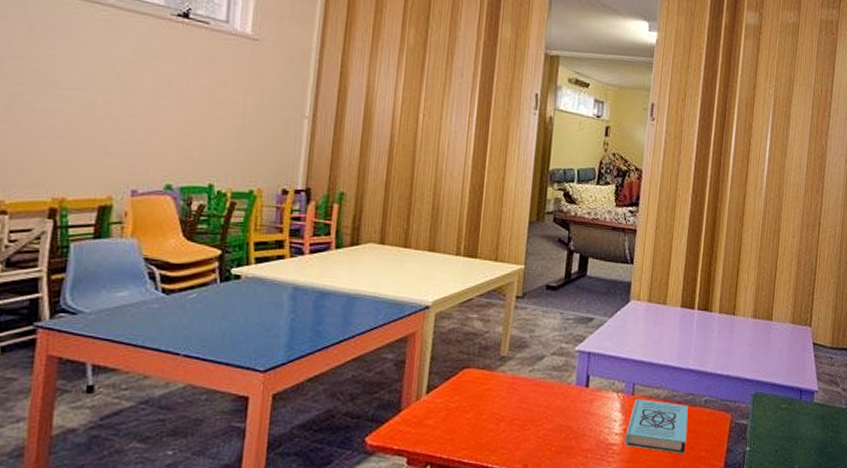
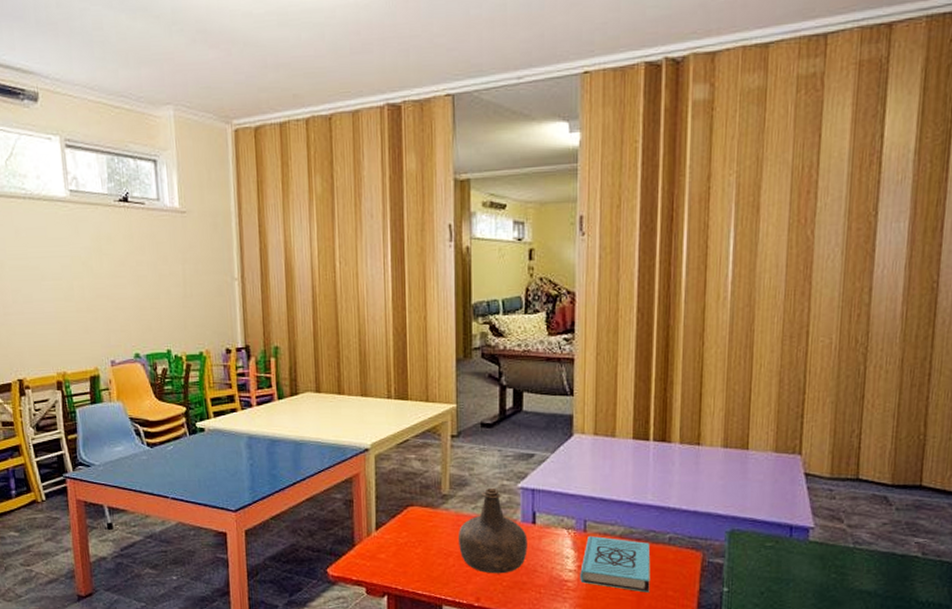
bottle: none [511,350,580,439] -> present [459,487,528,574]

